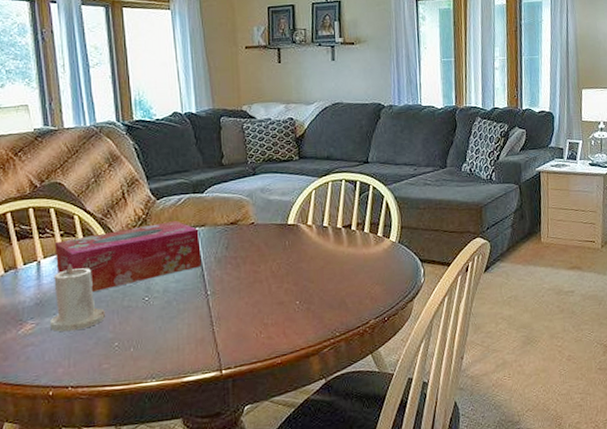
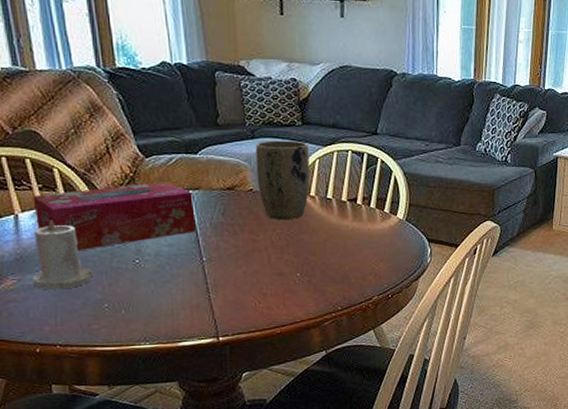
plant pot: none [256,174,307,250] -> present [255,140,310,219]

